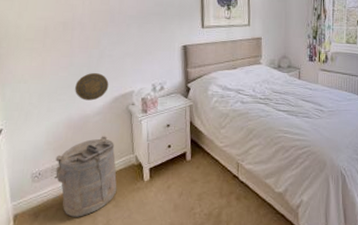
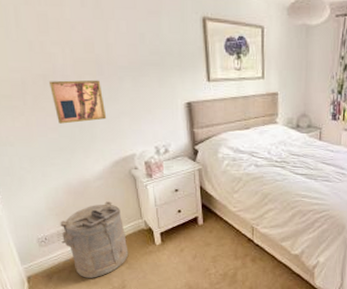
wall art: none [67,26,113,64] -> present [48,79,107,124]
decorative plate: present [75,73,109,101] -> none [68,134,107,165]

